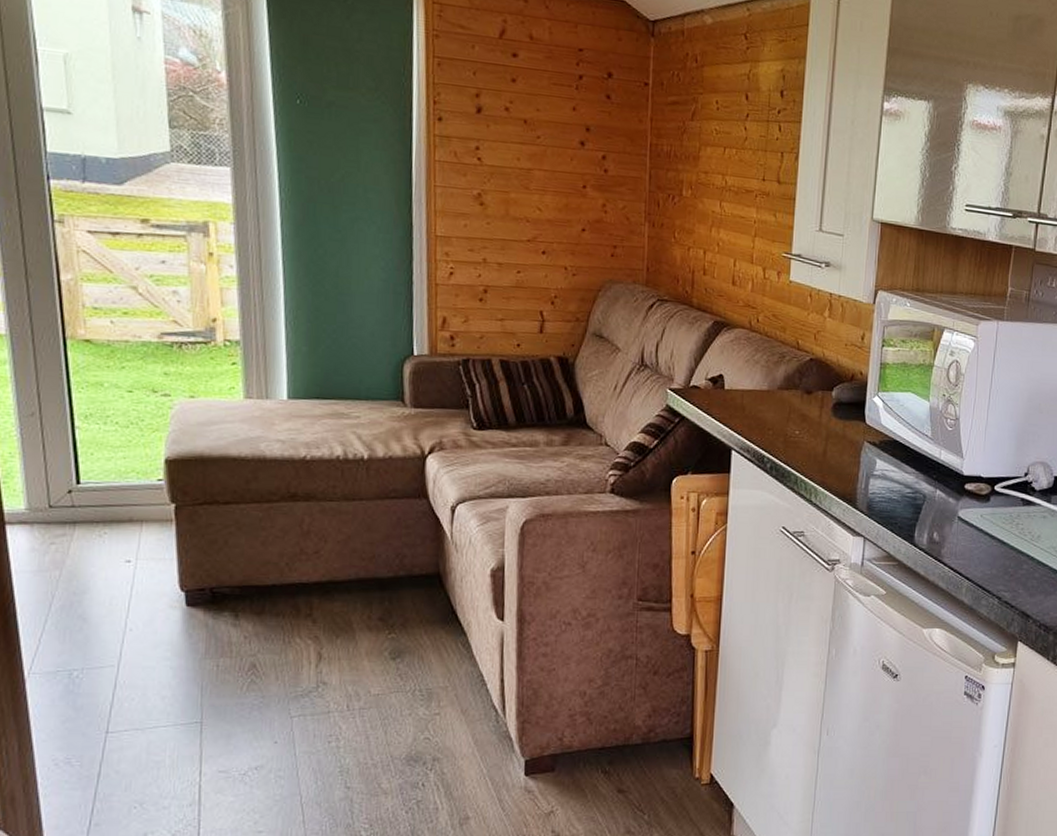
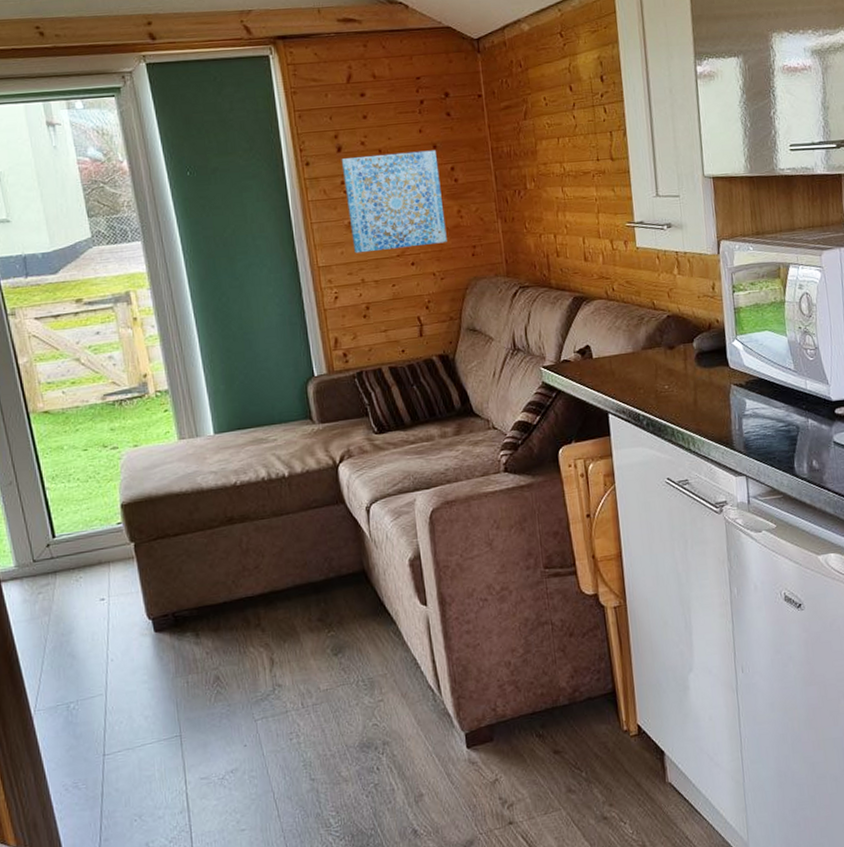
wall art: none [479,121,589,237] -> present [341,150,447,254]

